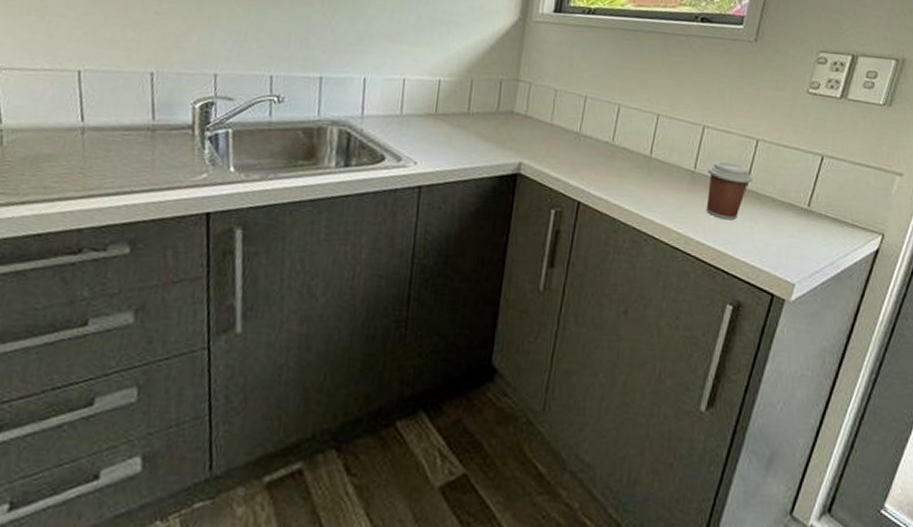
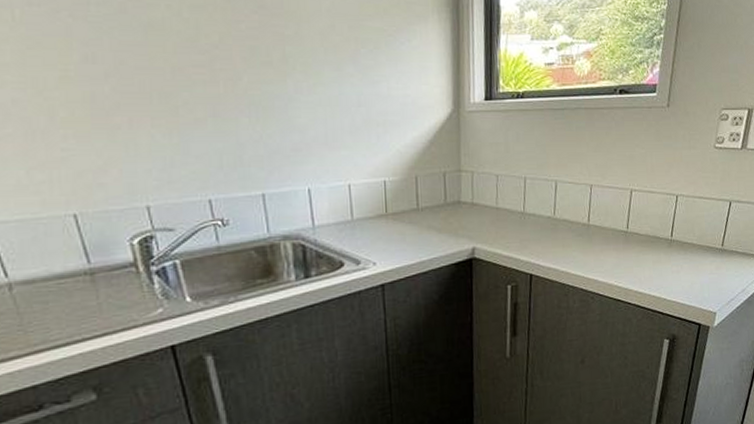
coffee cup: present [706,160,753,221] -> none [638,218,676,269]

